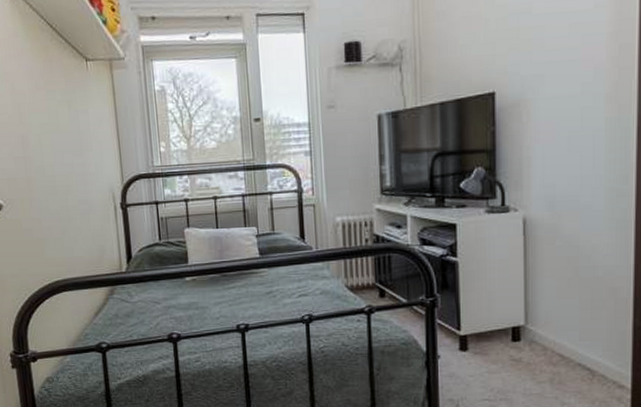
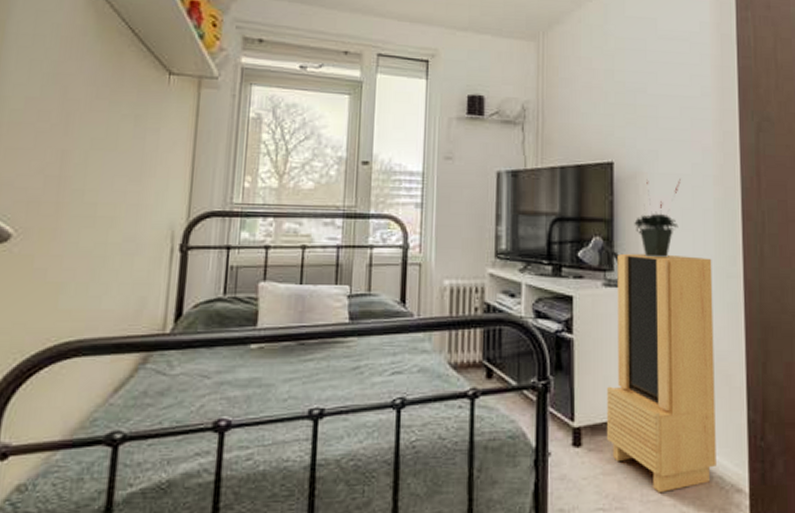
storage cabinet: none [491,178,601,387] -> present [607,253,716,492]
potted plant: none [517,101,568,183] -> present [634,179,681,258]

